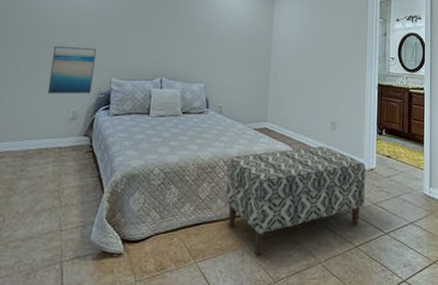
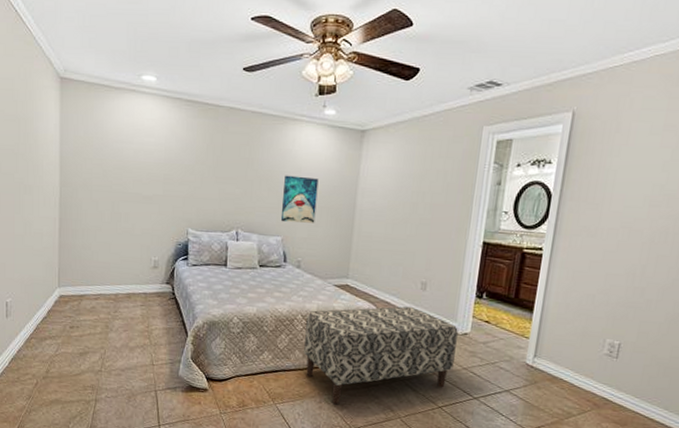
wall art: present [47,46,96,95] -> none [129,196,171,245]
wall art: none [203,26,238,70] -> present [280,175,319,223]

